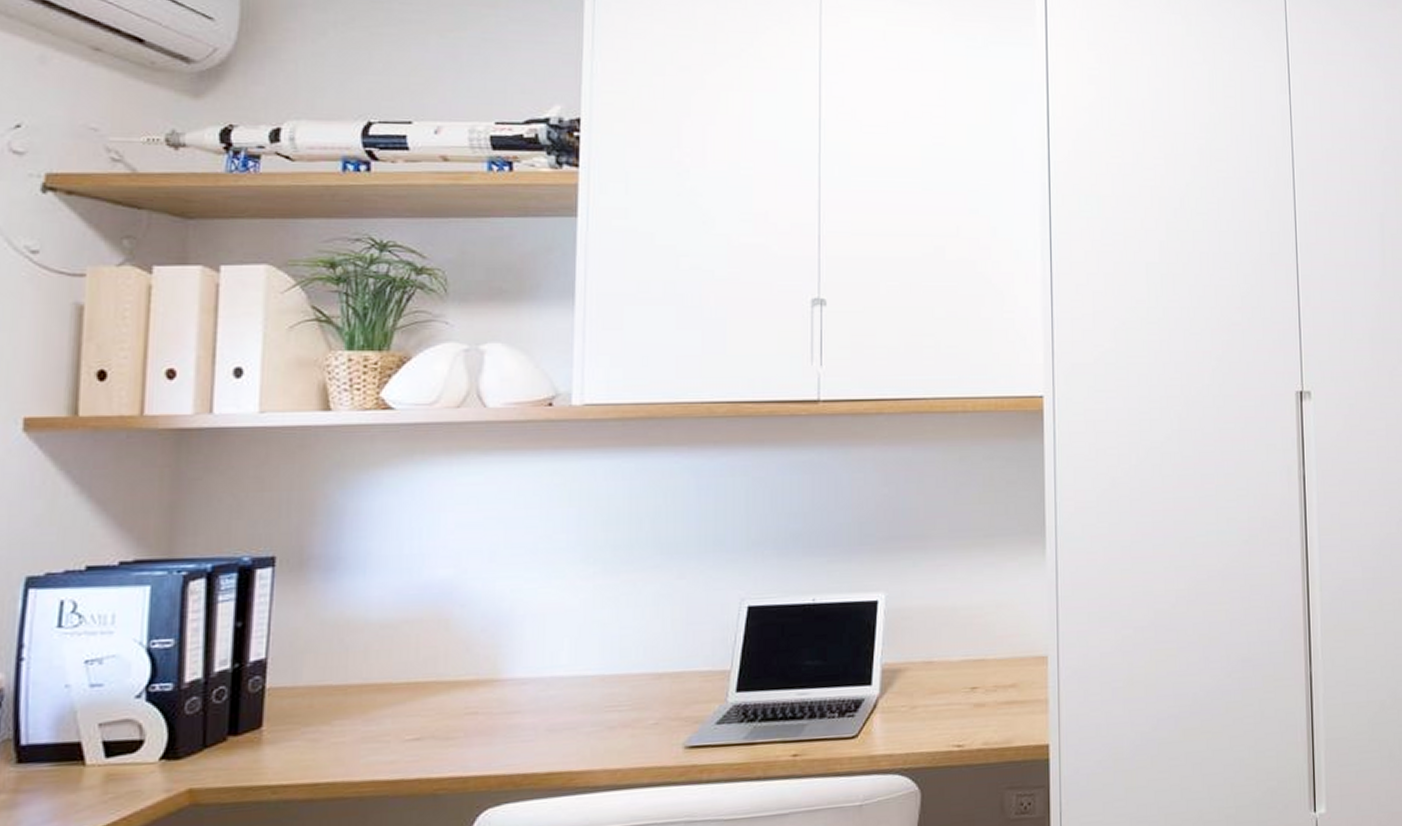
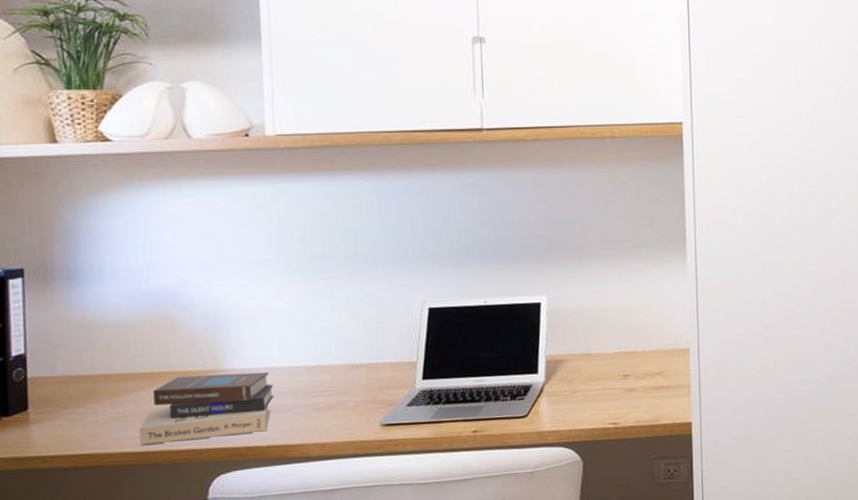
books: none [393,681,560,772] -> present [139,371,274,446]

